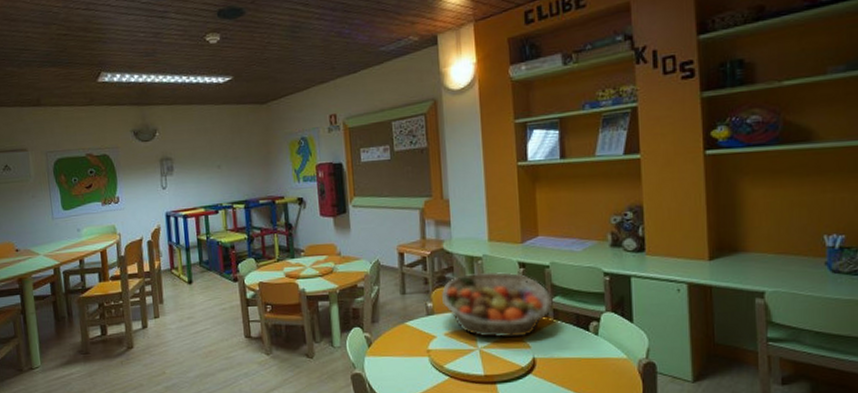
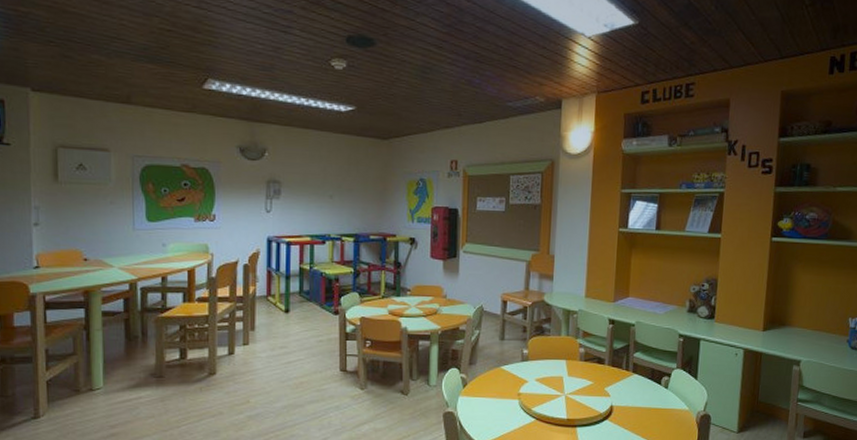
fruit basket: present [442,271,552,338] -> none [537,325,633,386]

